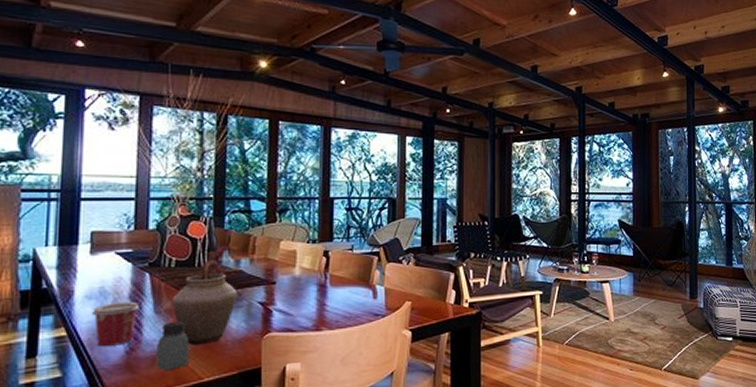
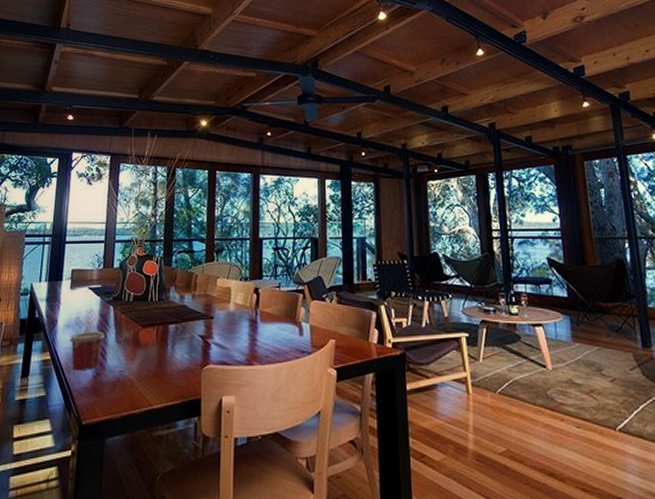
saltshaker: present [156,321,189,371] -> none [116,350,142,396]
vase: present [172,246,238,345] -> none [130,283,182,373]

